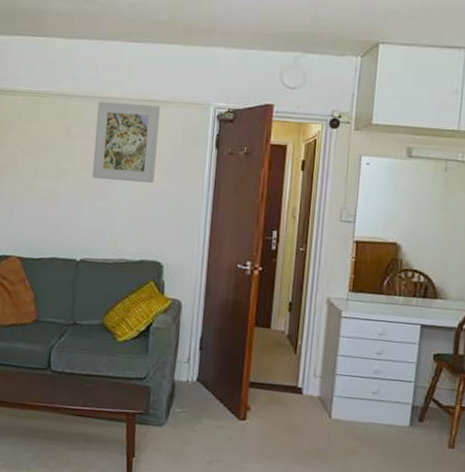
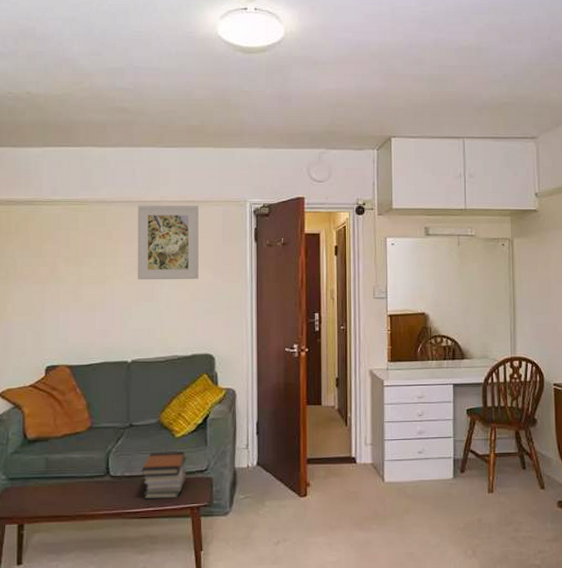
book stack: none [81,352,127,402] -> present [142,450,187,499]

